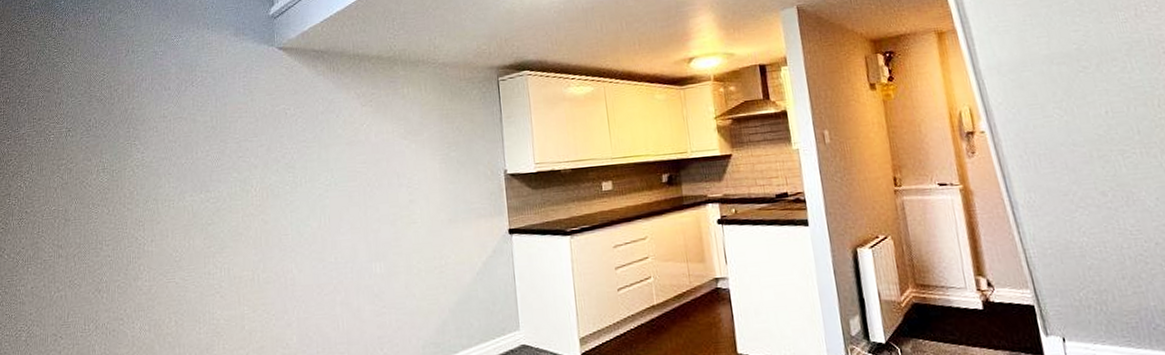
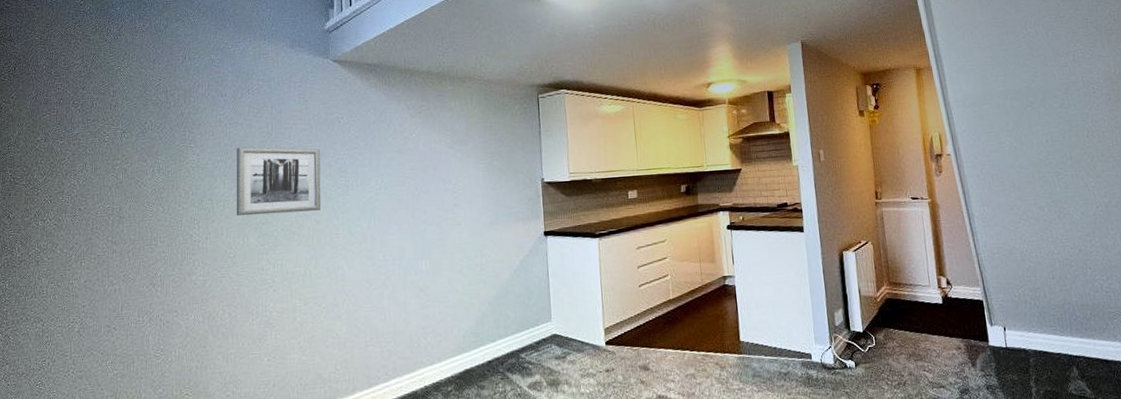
wall art: none [181,142,269,217] -> present [236,147,321,216]

